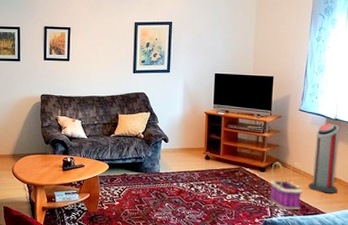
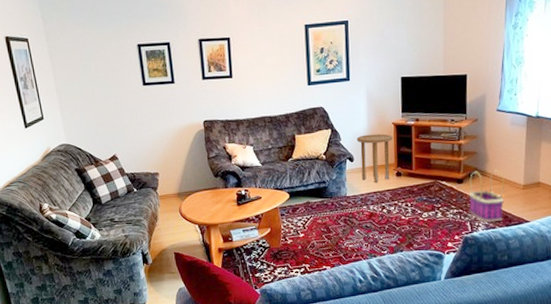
side table: none [172,120,204,163] -> present [356,133,393,182]
air purifier: present [308,124,339,194] -> none [510,122,542,200]

